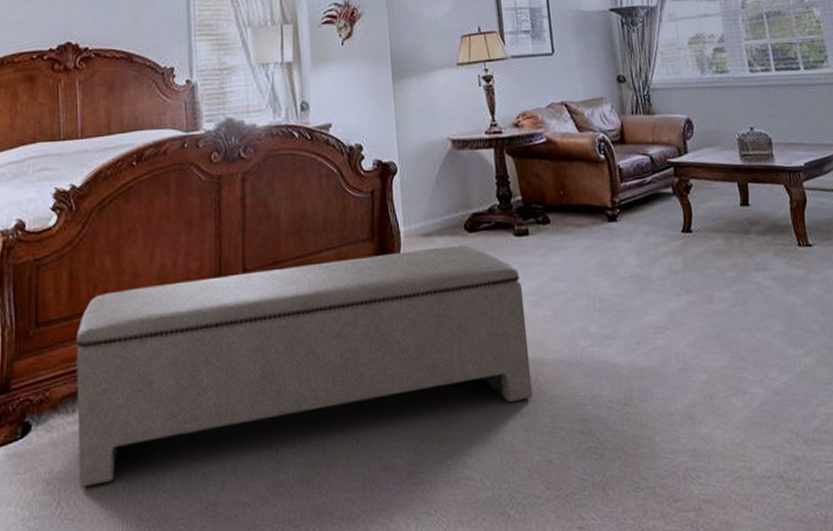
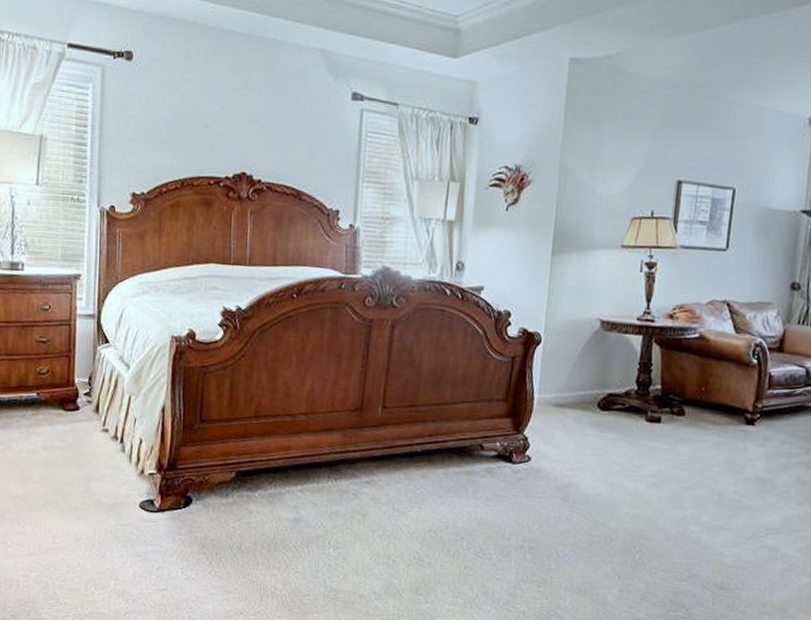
bench: present [74,244,533,487] -> none [228,405,644,565]

